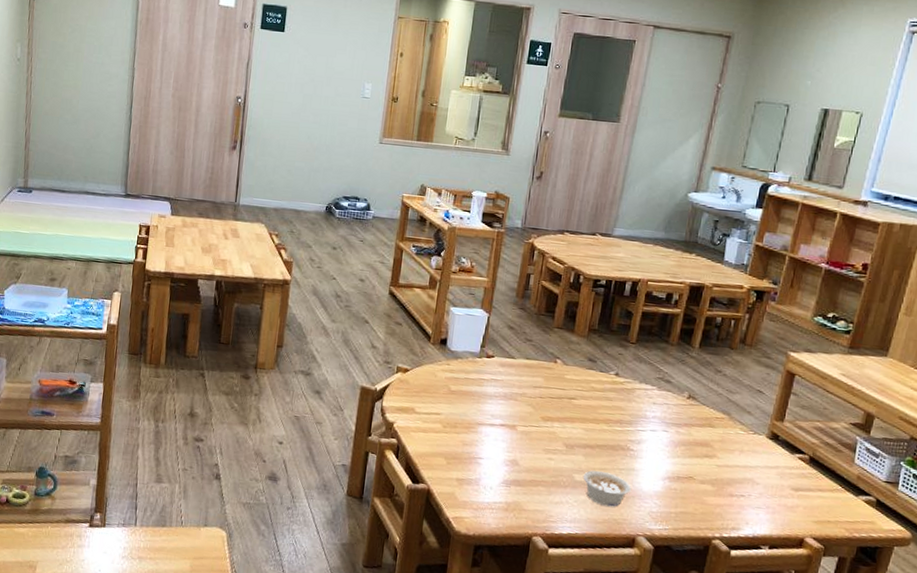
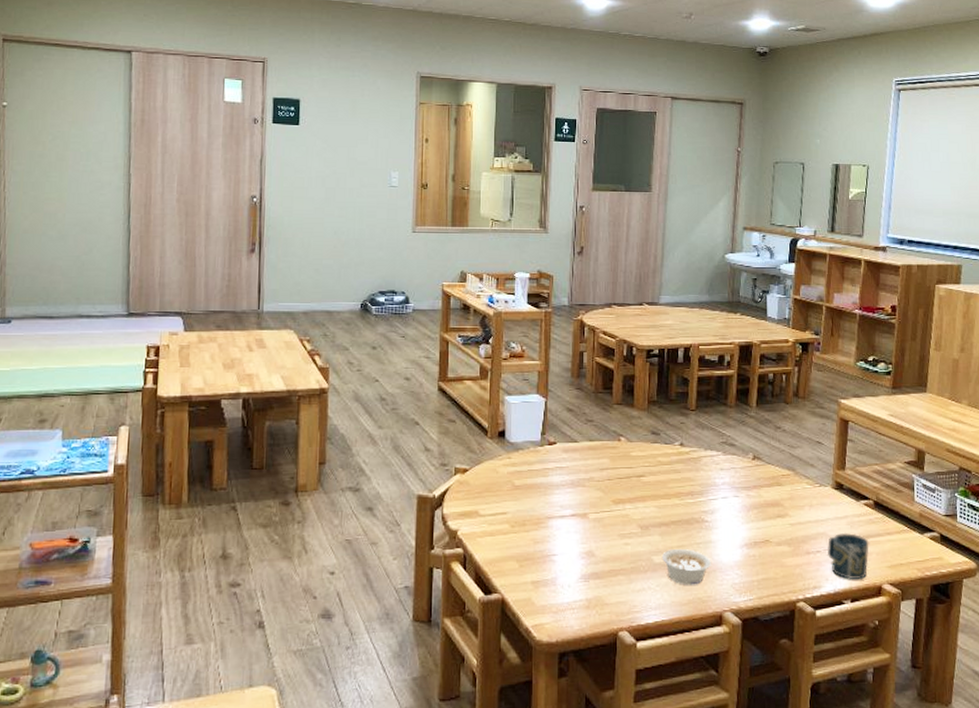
cup: none [750,481,798,530] -> present [826,532,869,580]

